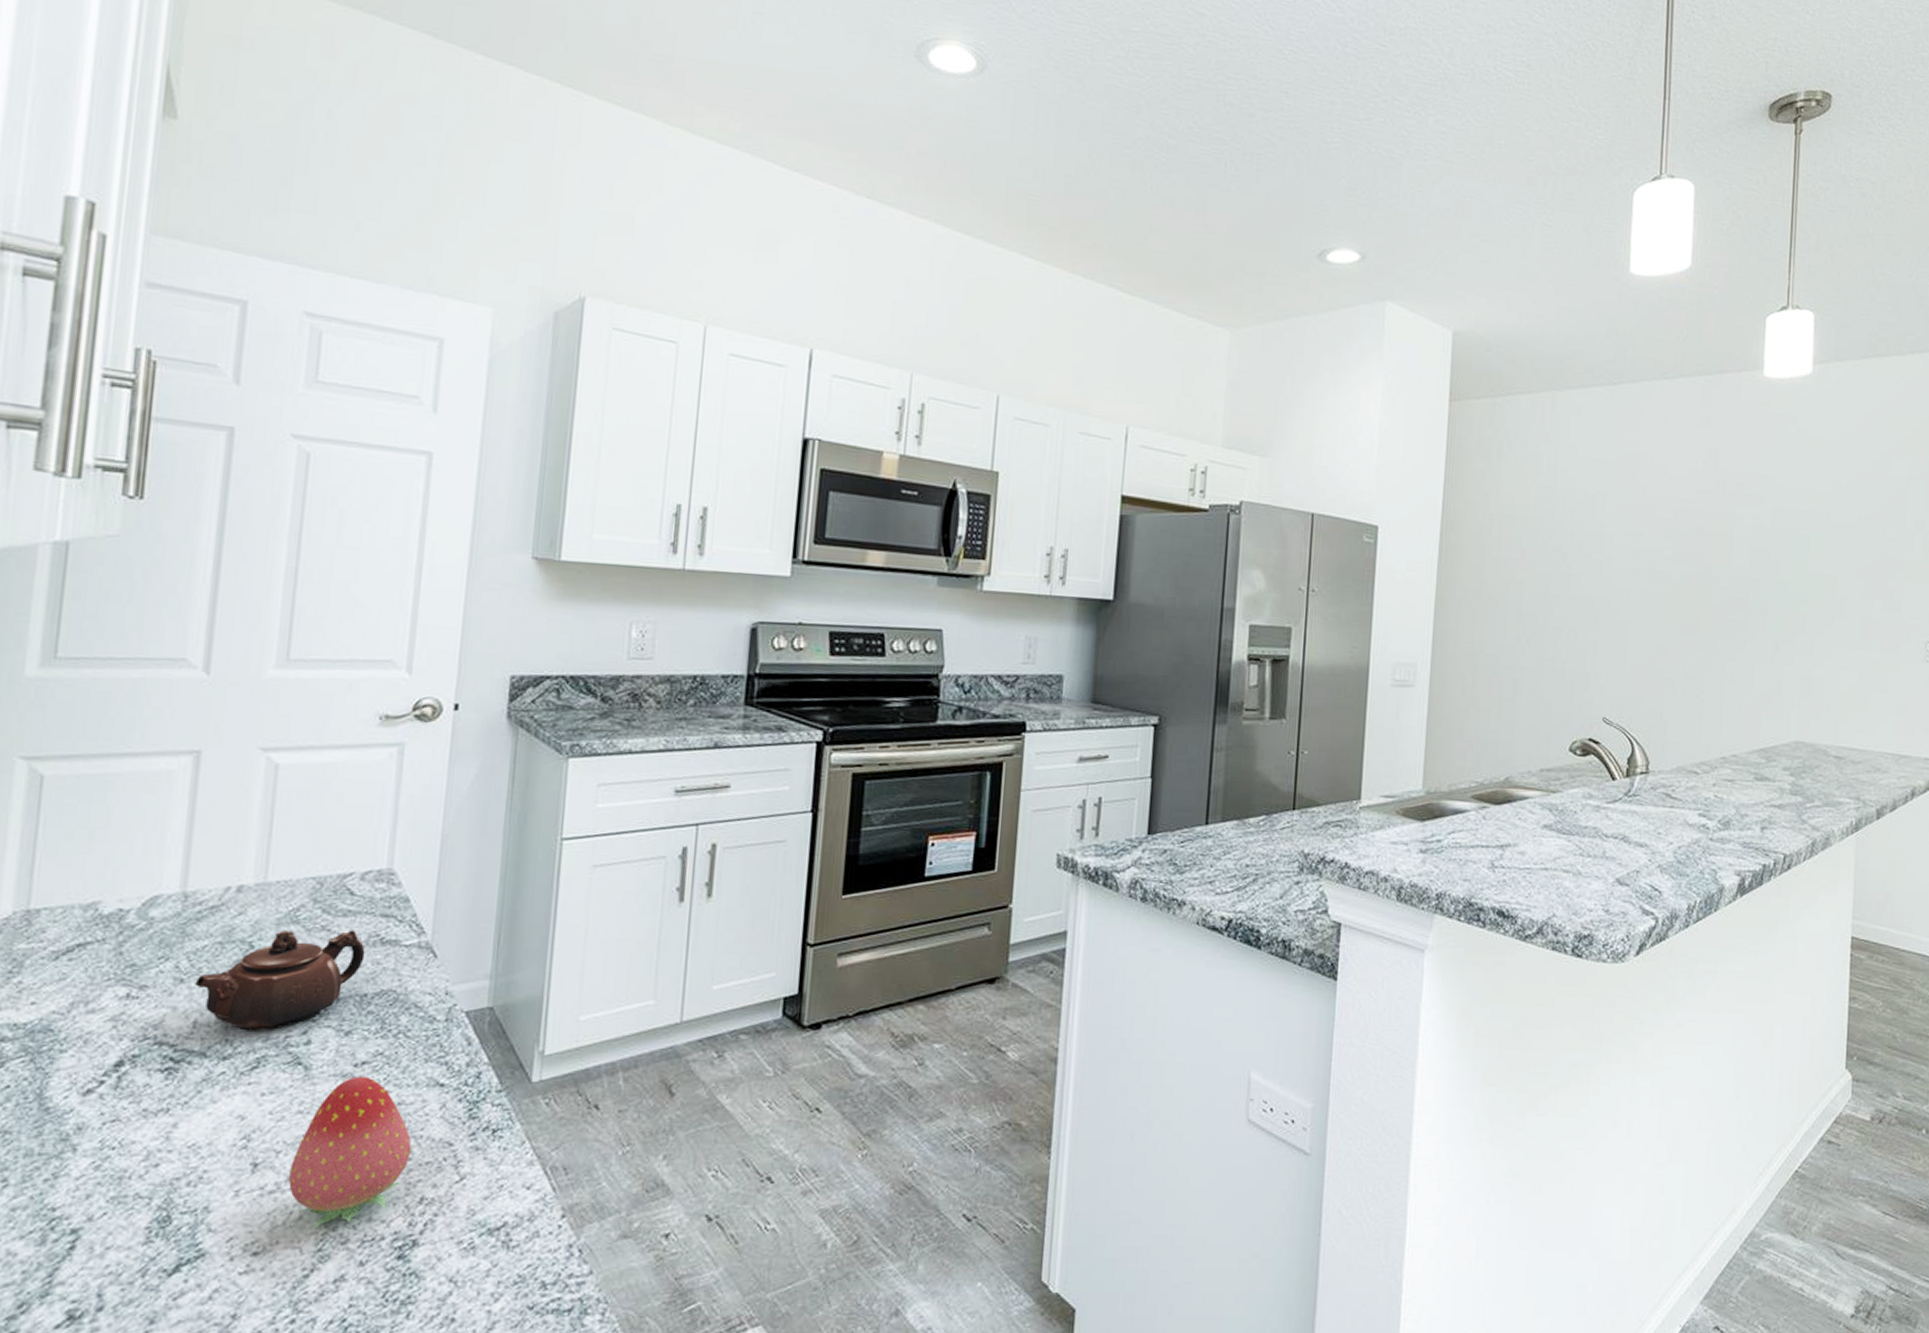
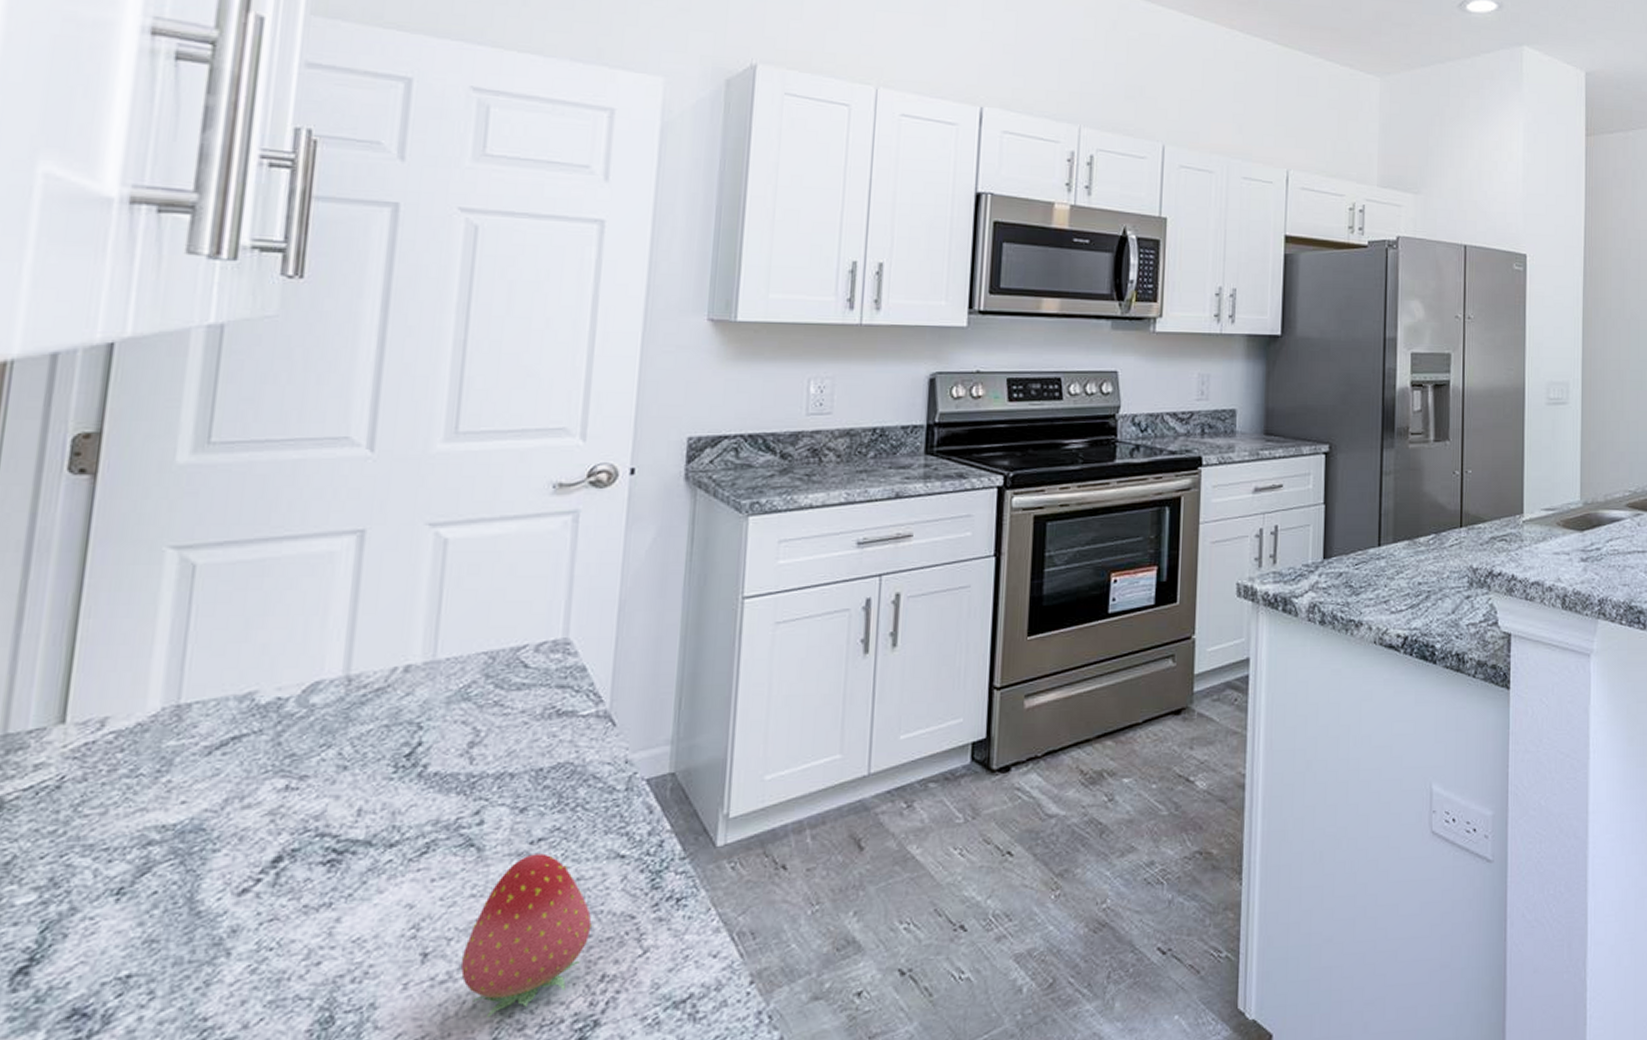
teapot: present [194,930,366,1031] -> none [359,703,541,816]

